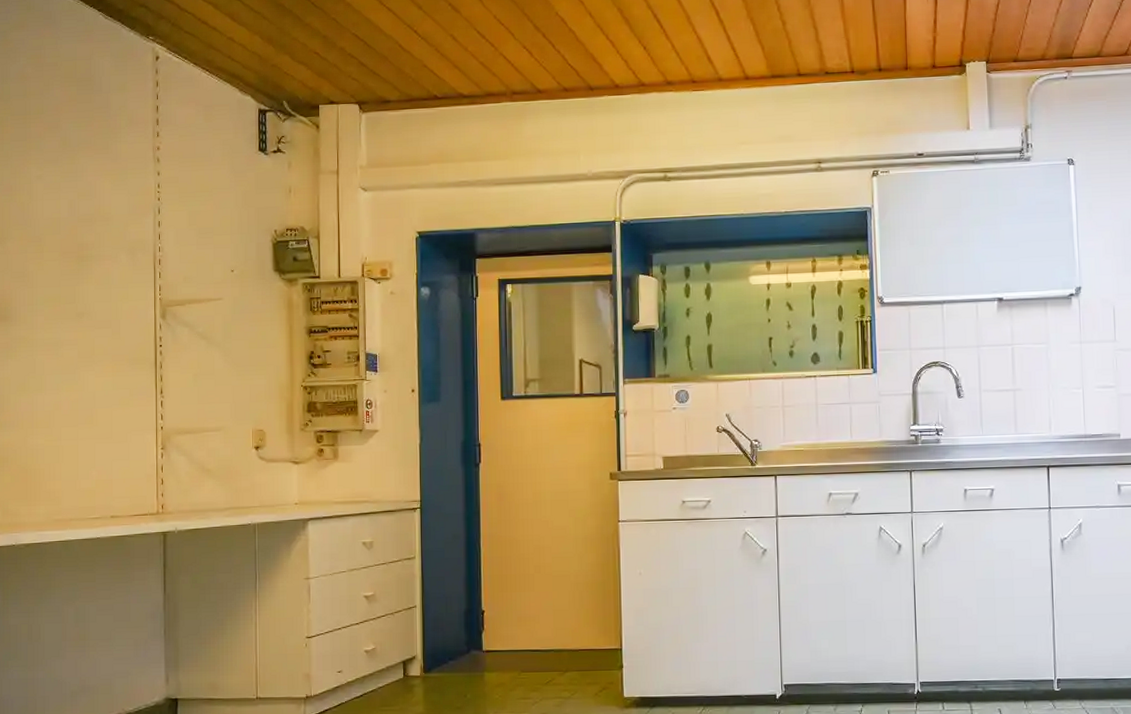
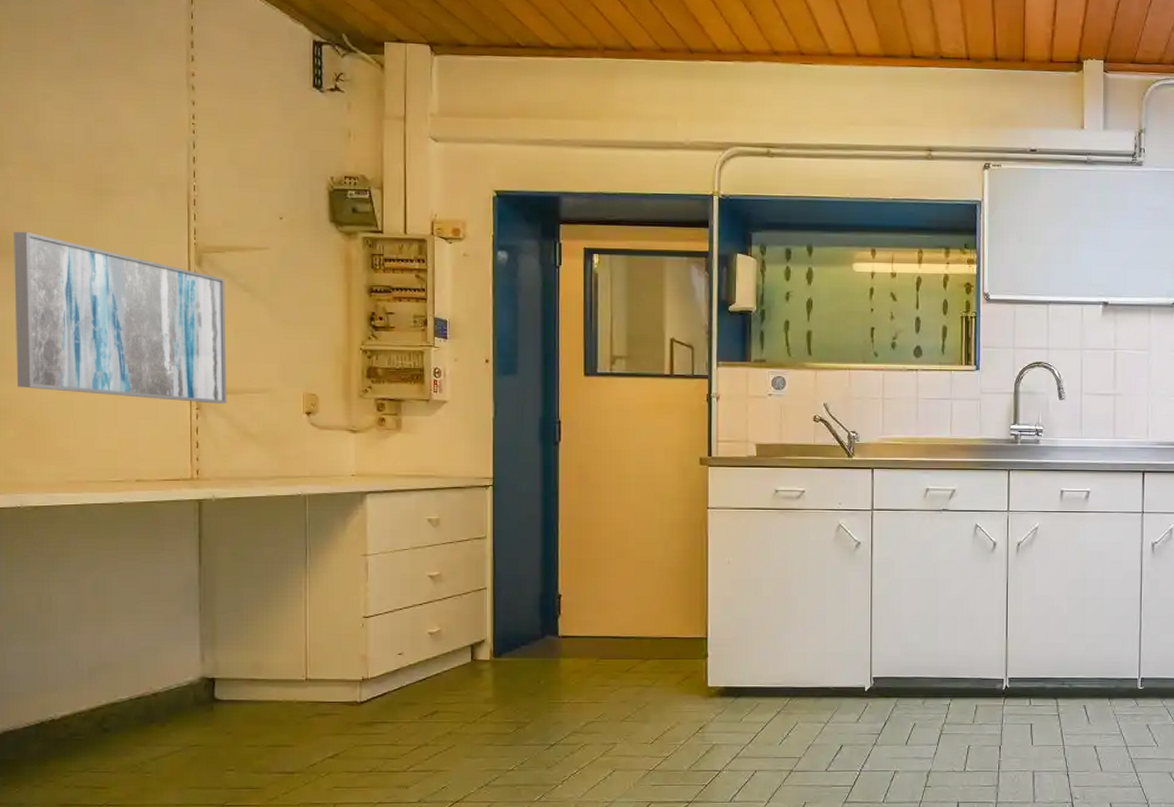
wall art: none [11,298,187,443] -> present [14,231,227,404]

